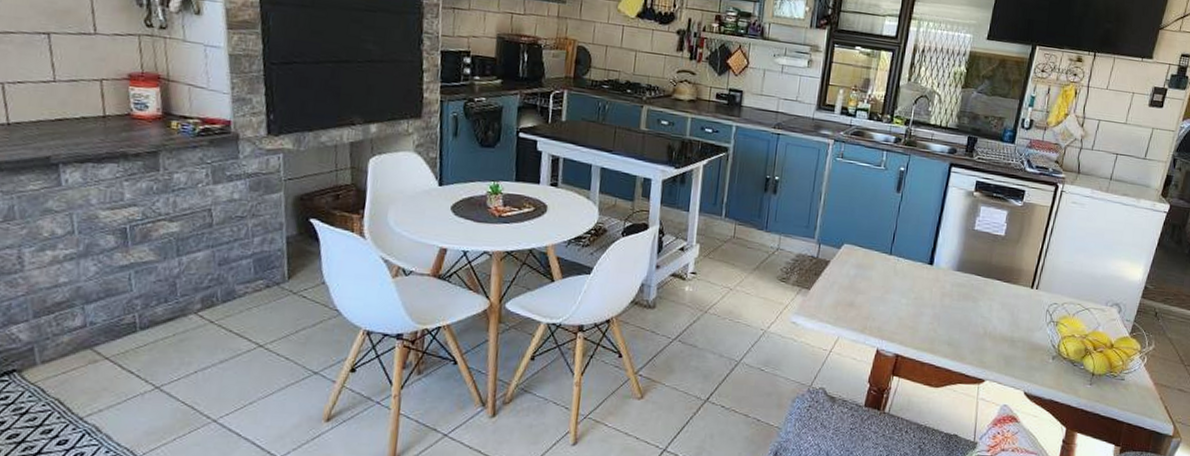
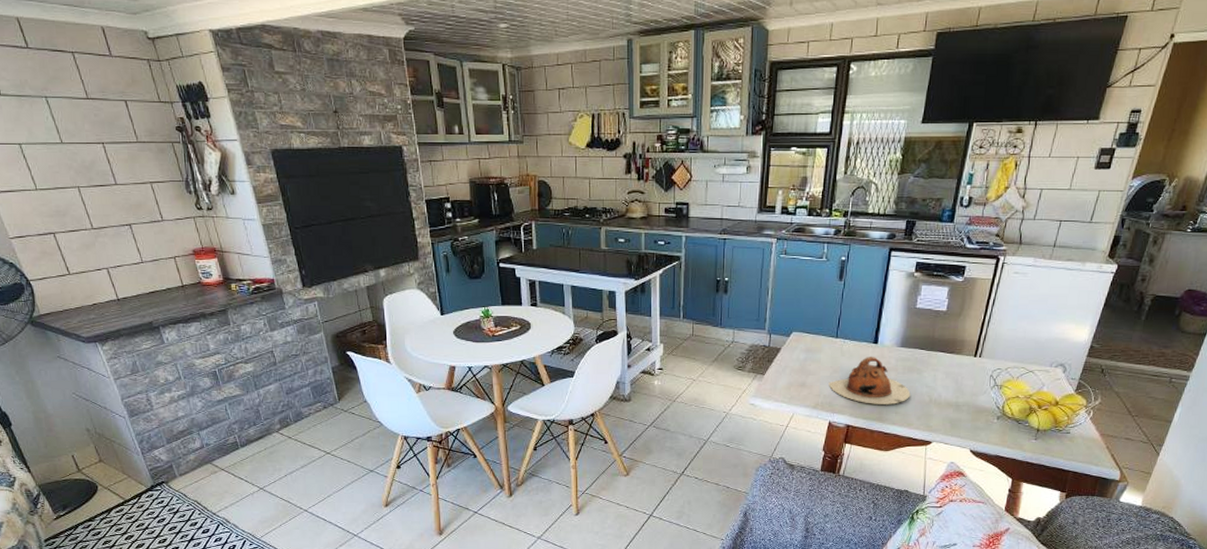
teapot: none [878,279,965,335] -> present [828,357,911,404]

